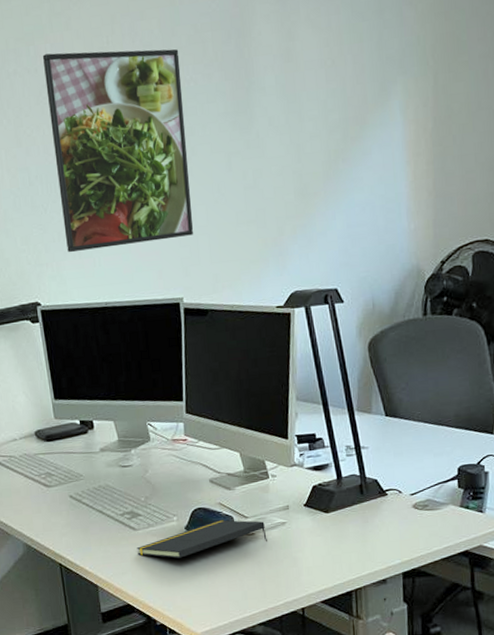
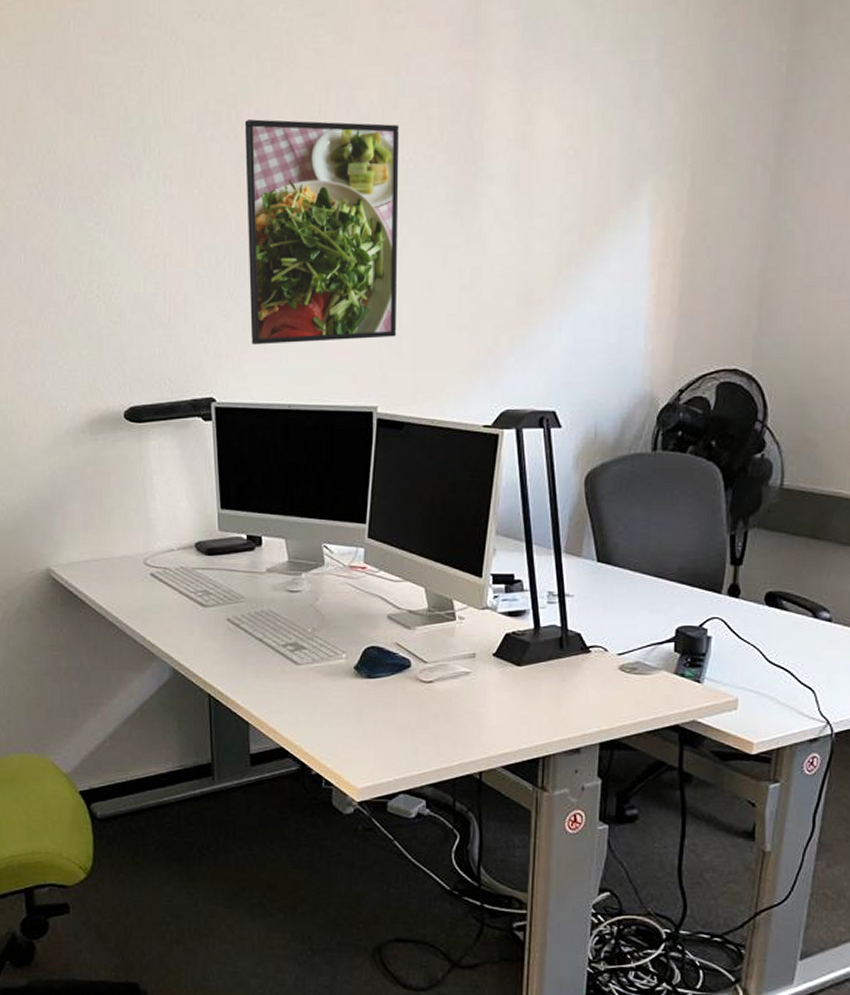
notepad: present [136,520,267,559] -> none [297,662,447,701]

